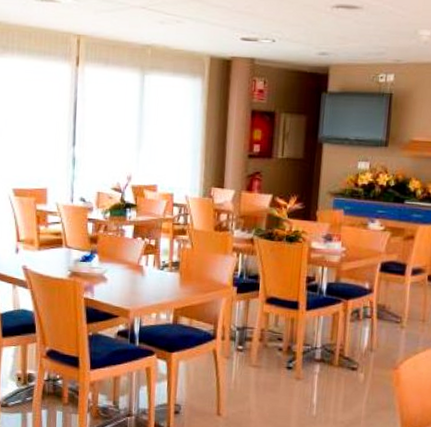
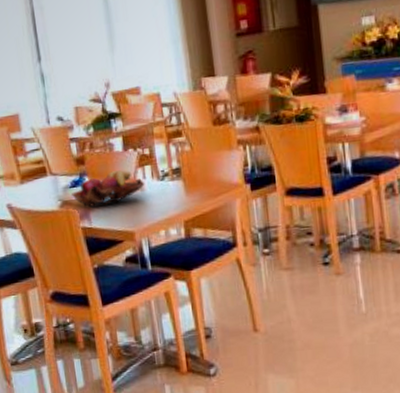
fruit basket: none [81,254,146,282] -> present [71,170,145,207]

